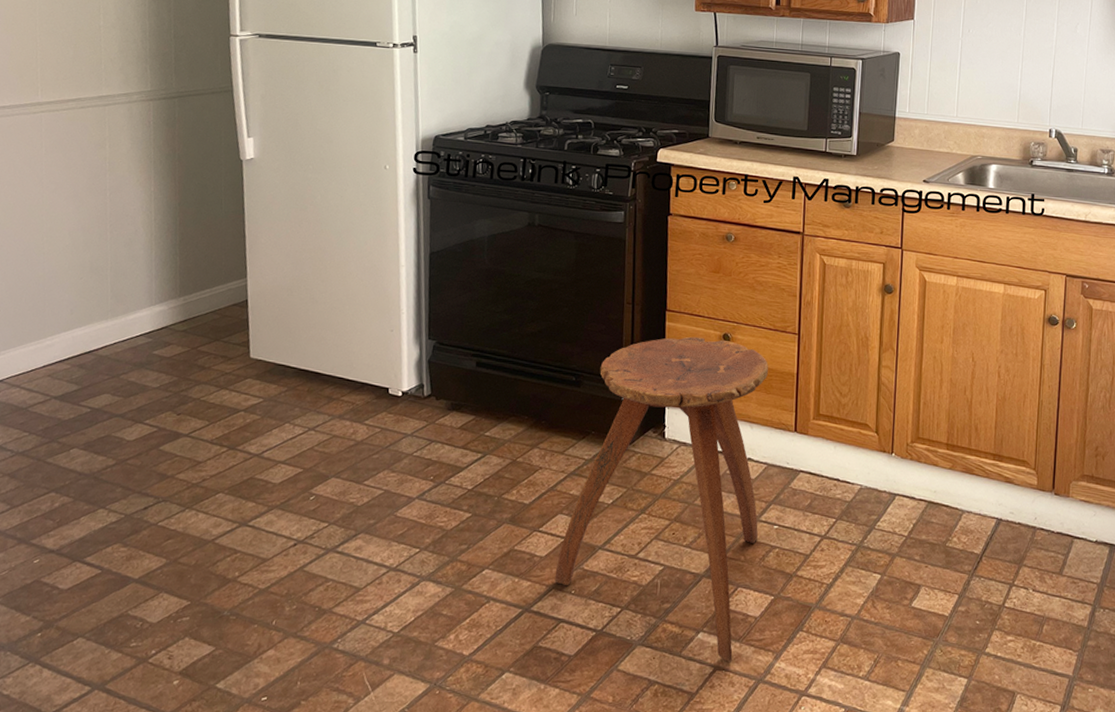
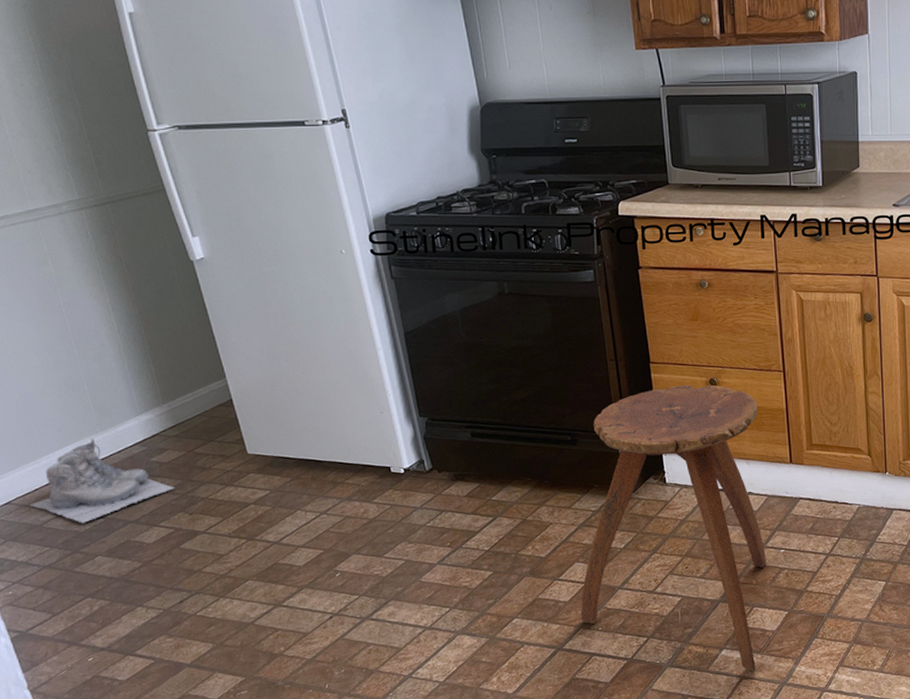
boots: none [22,324,170,411] -> present [30,438,175,523]

